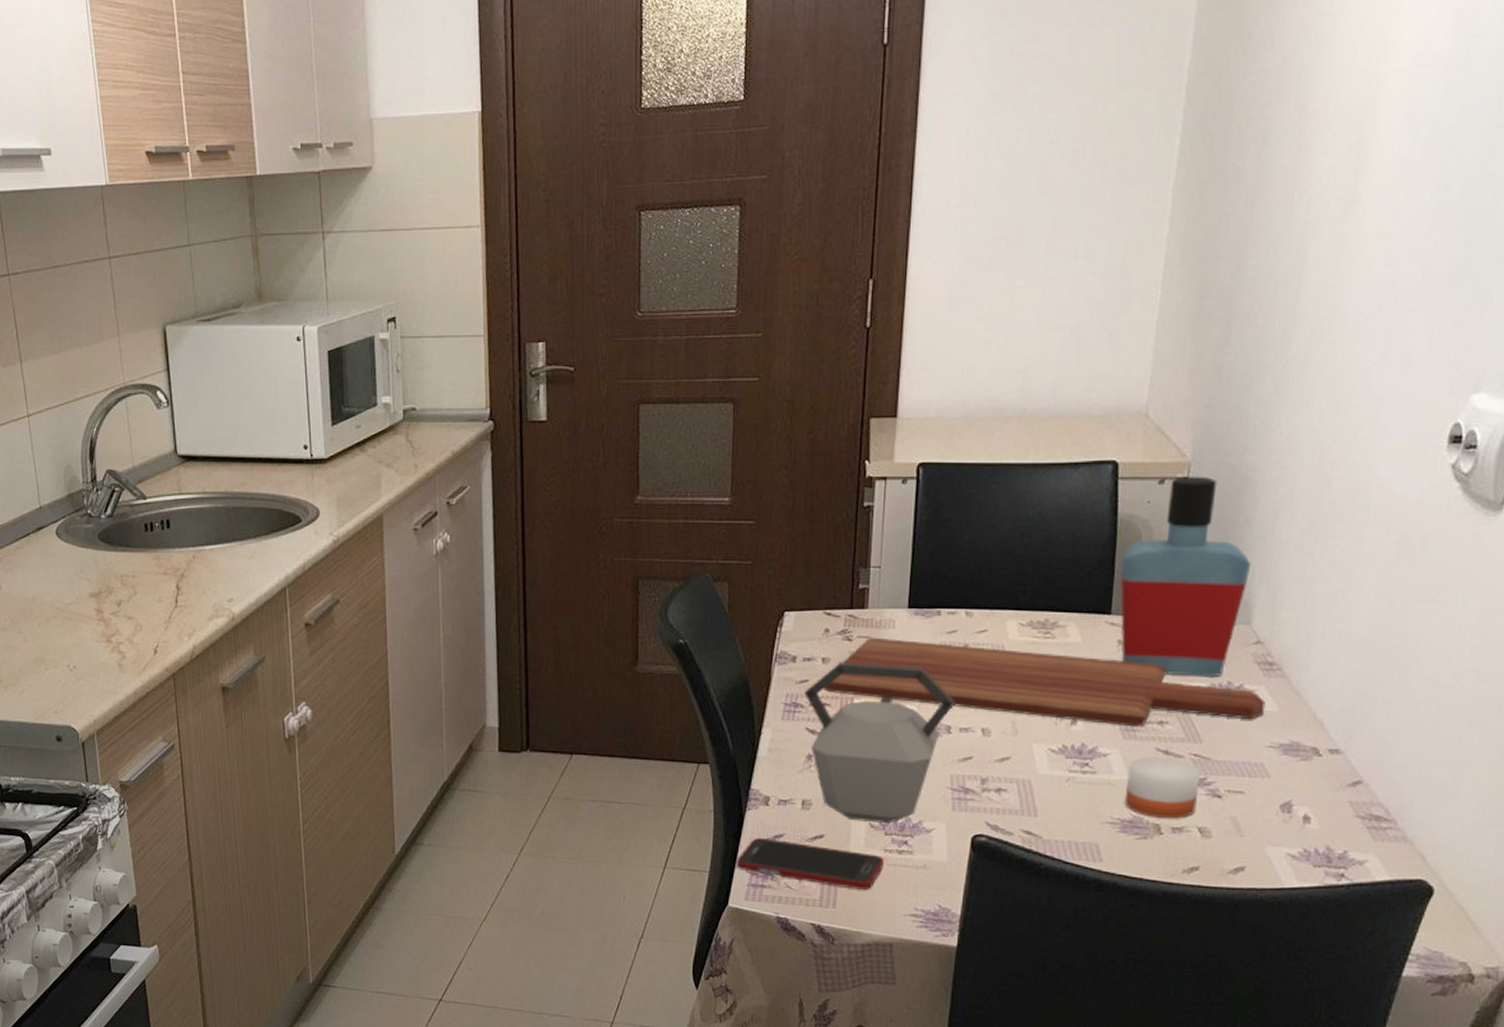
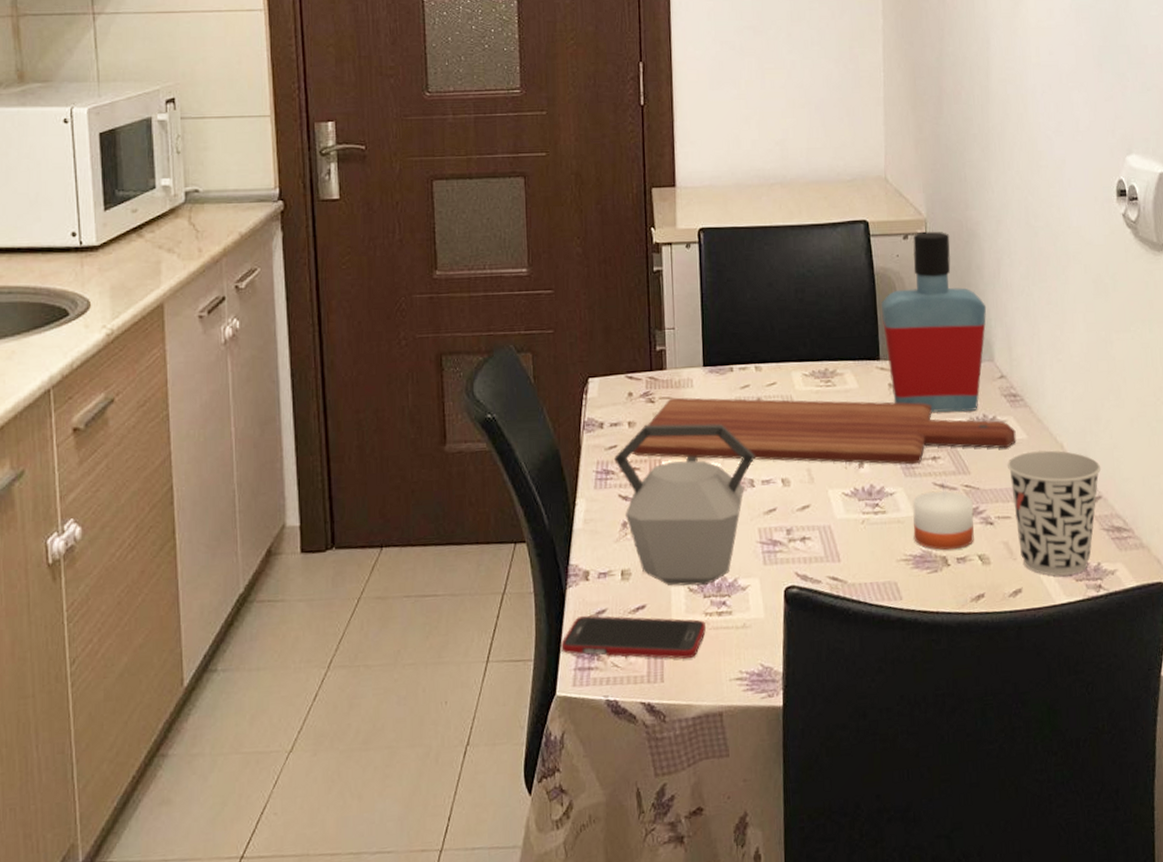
cup: none [1249,726,1368,861] -> present [1007,450,1102,576]

